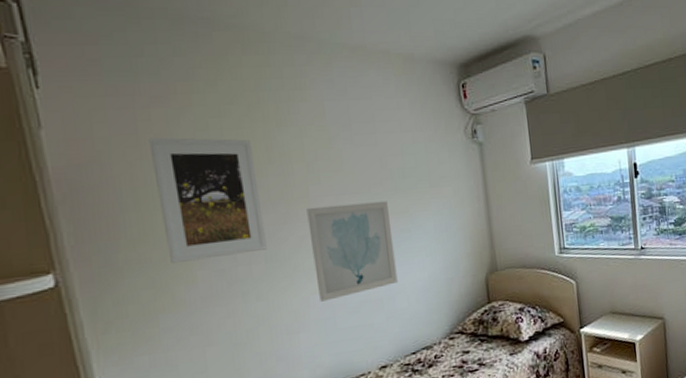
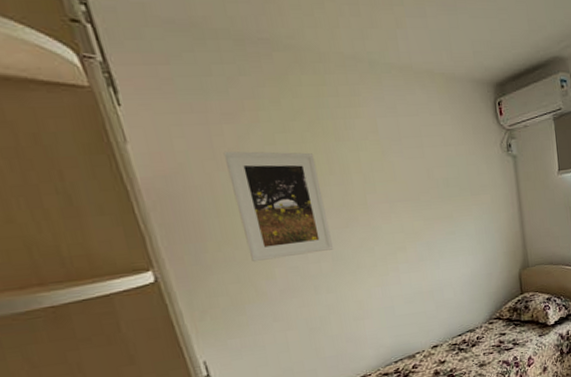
wall art: present [306,200,398,302] -> none [365,207,445,293]

